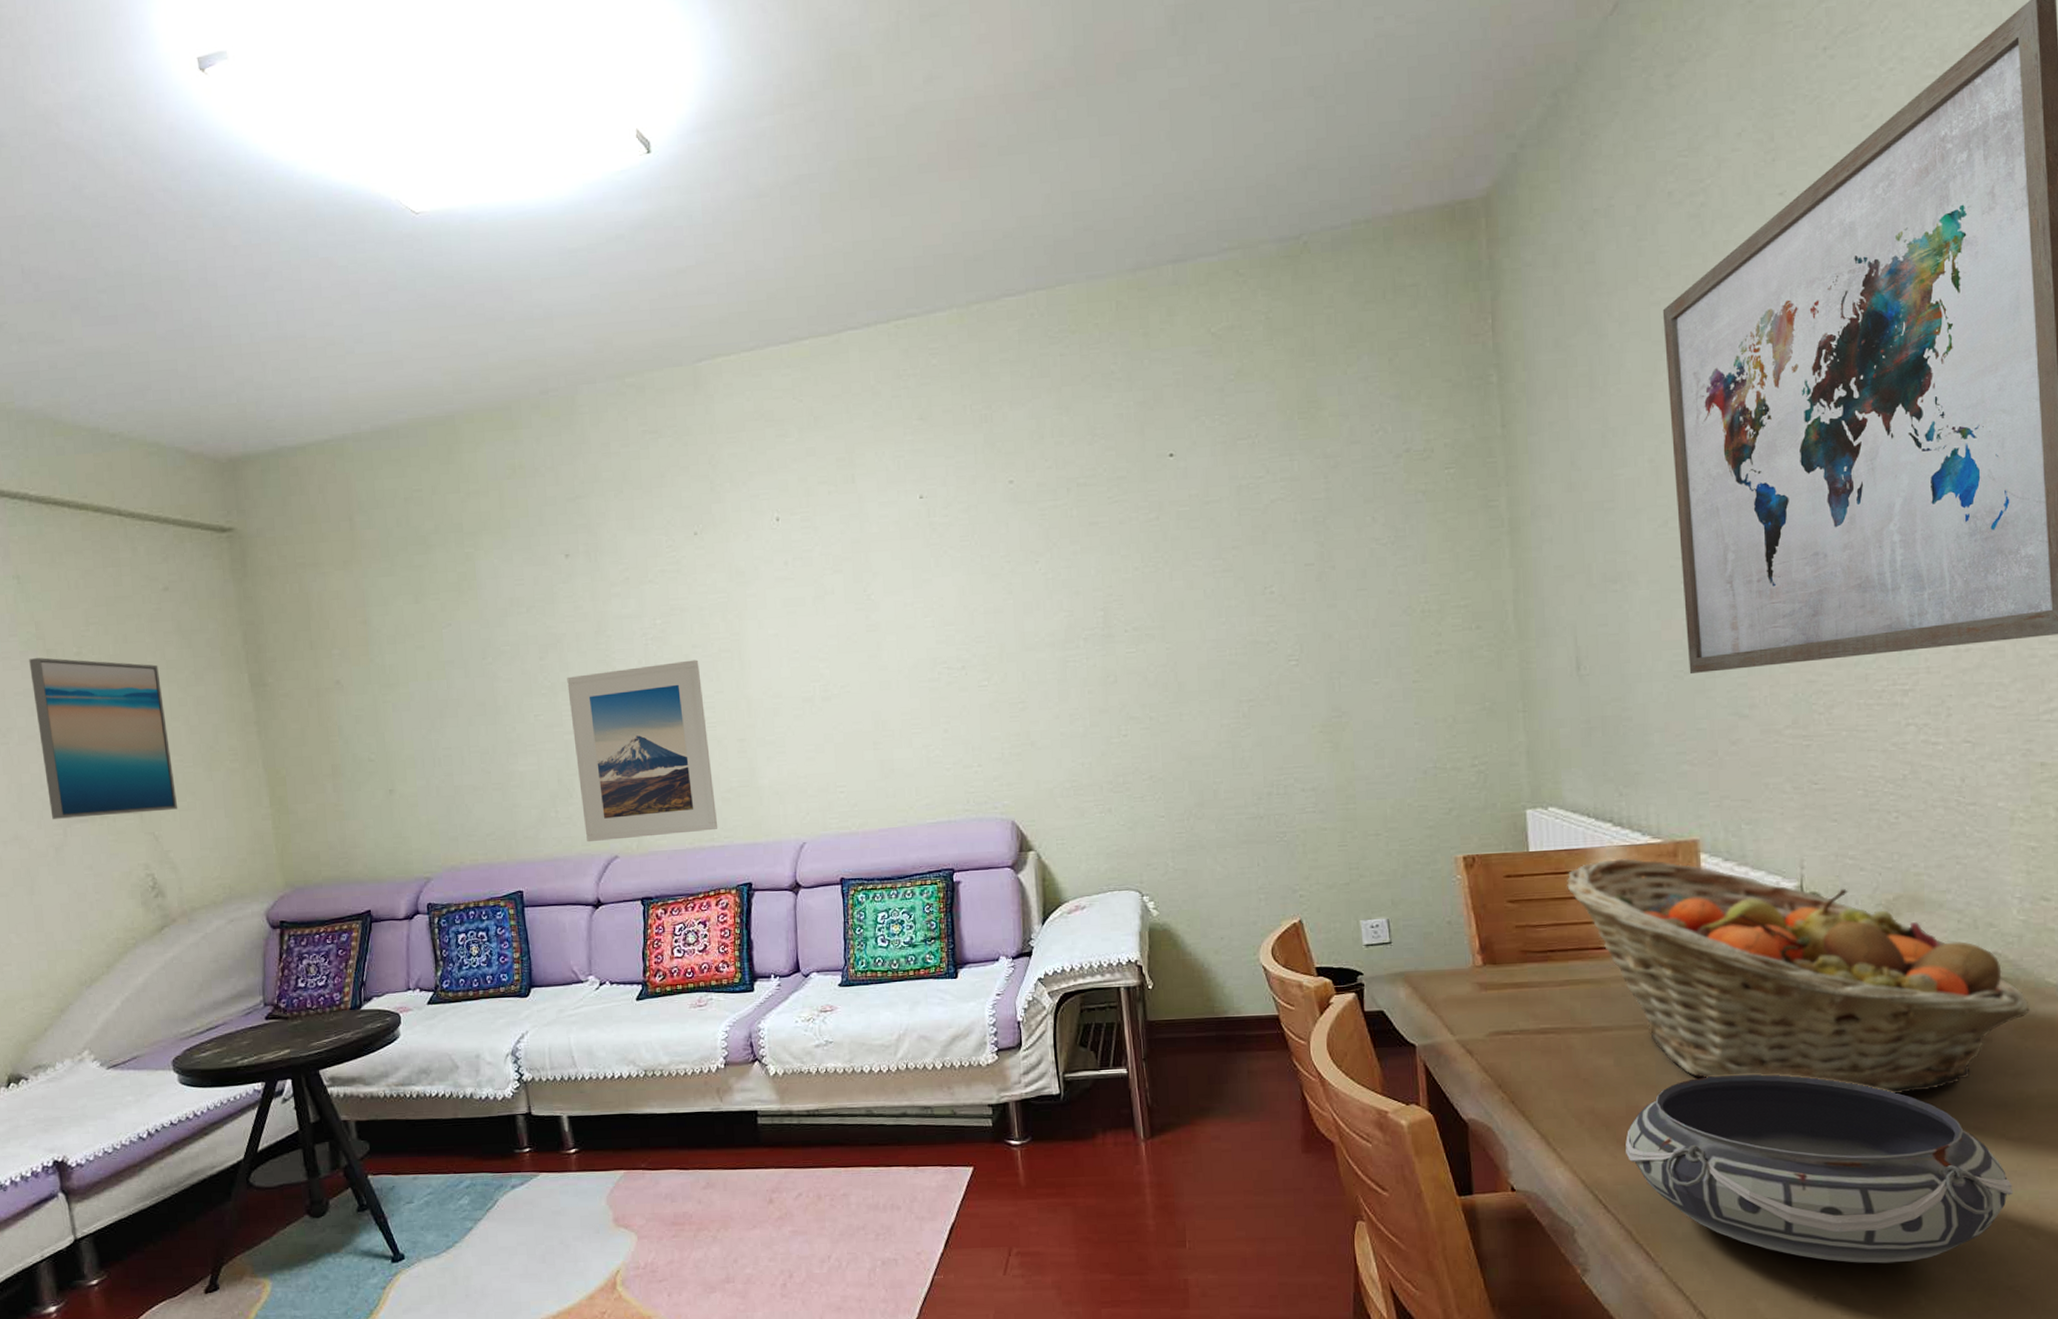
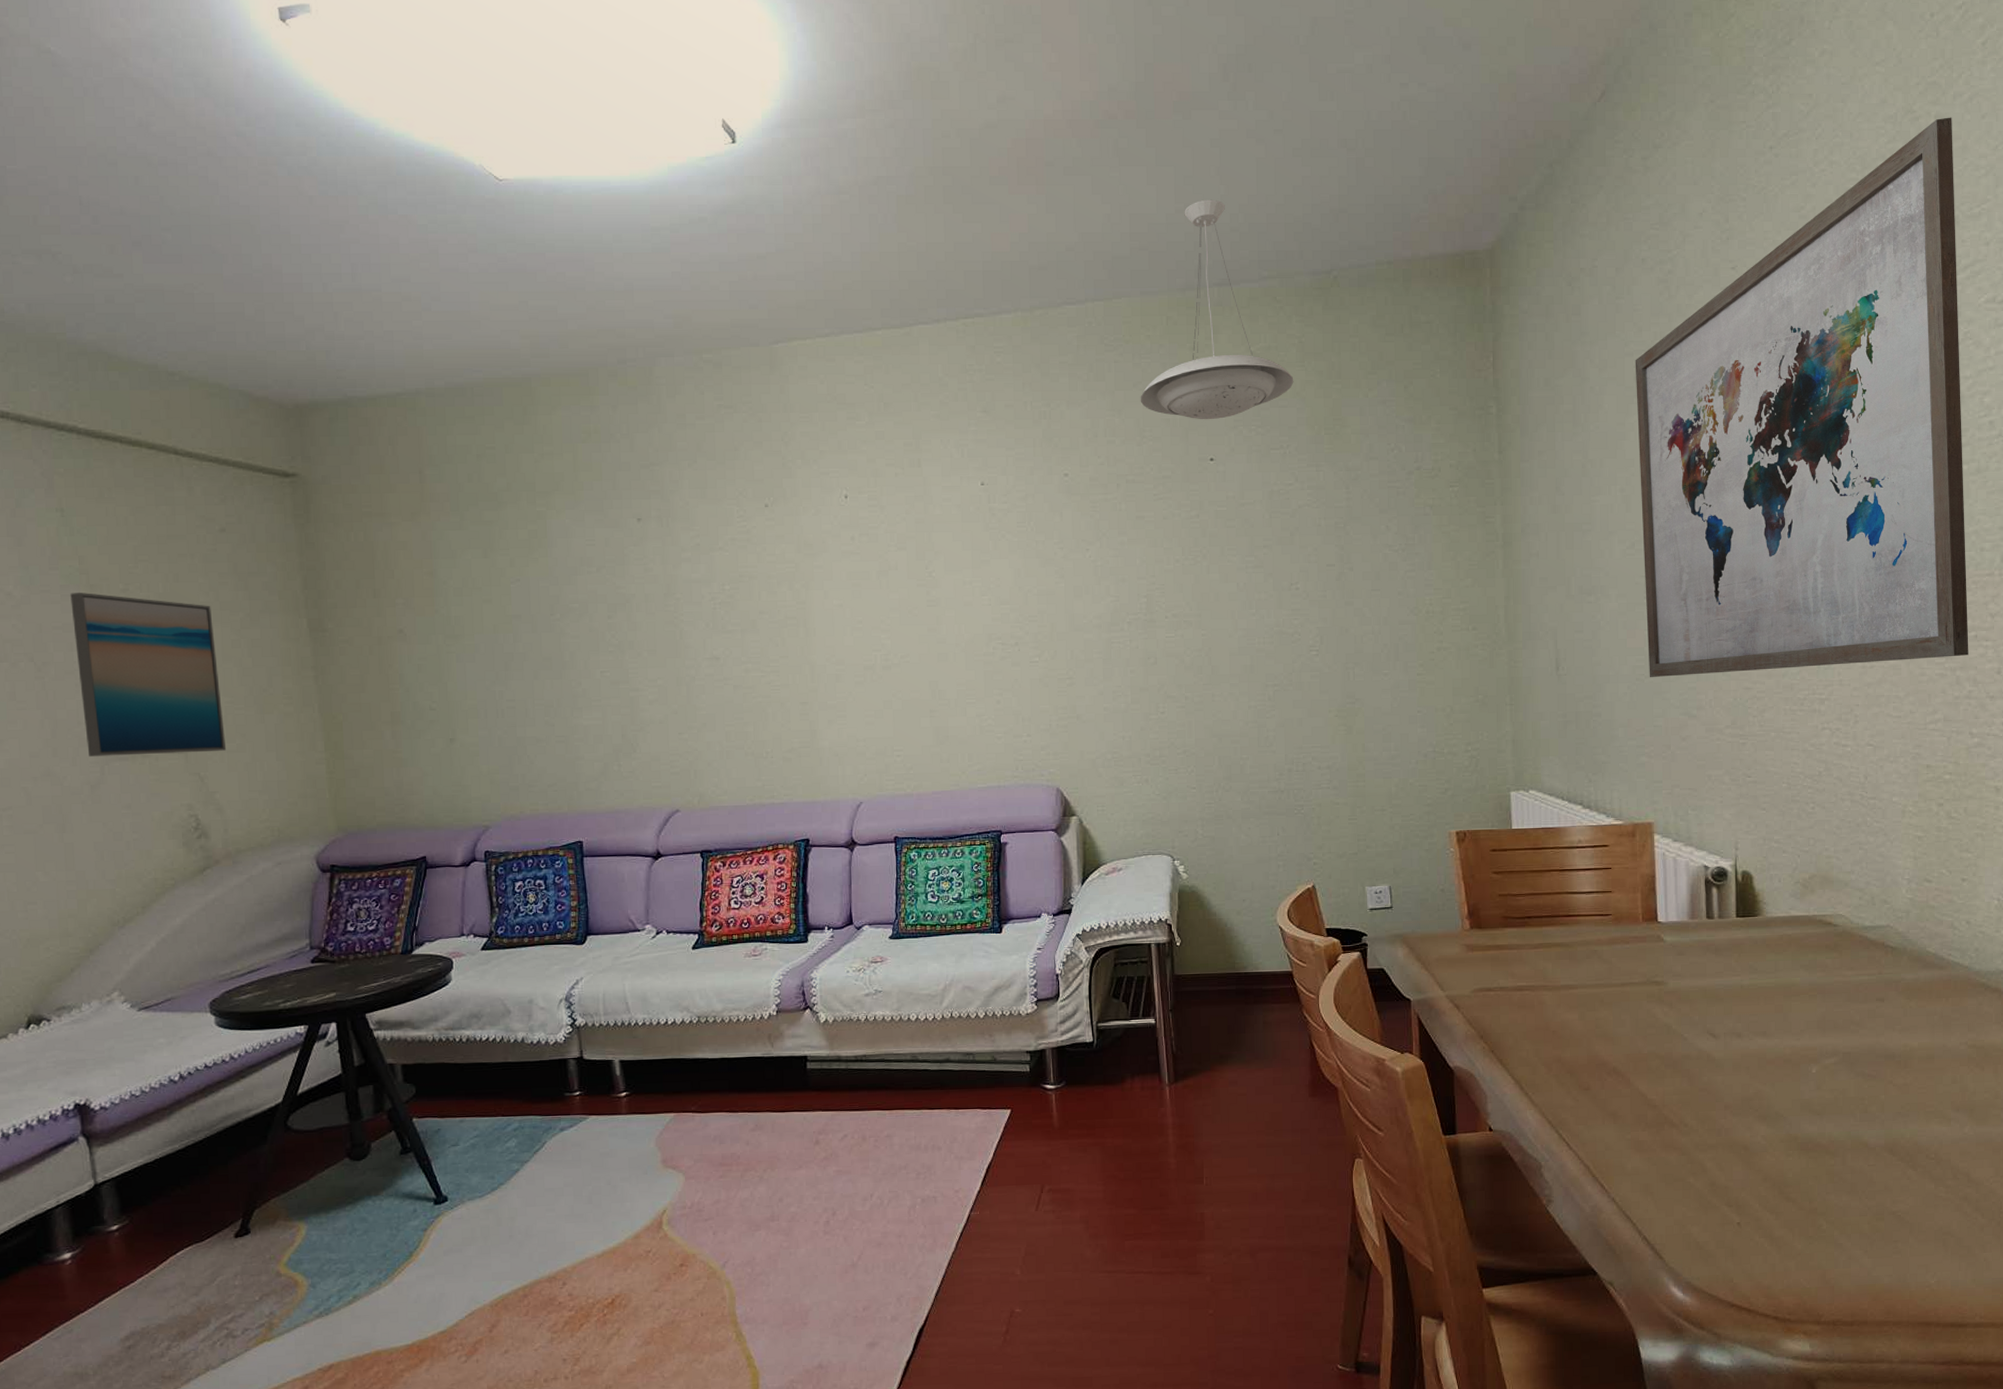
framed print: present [567,659,718,843] -> none [635,625,779,796]
pendant lamp: none [1089,167,1262,412] -> present [1140,199,1294,420]
fruit basket: present [1567,858,2030,1094] -> none [1543,837,1914,1046]
bowl: present [1625,1074,2014,1264] -> none [1586,1028,1898,1193]

